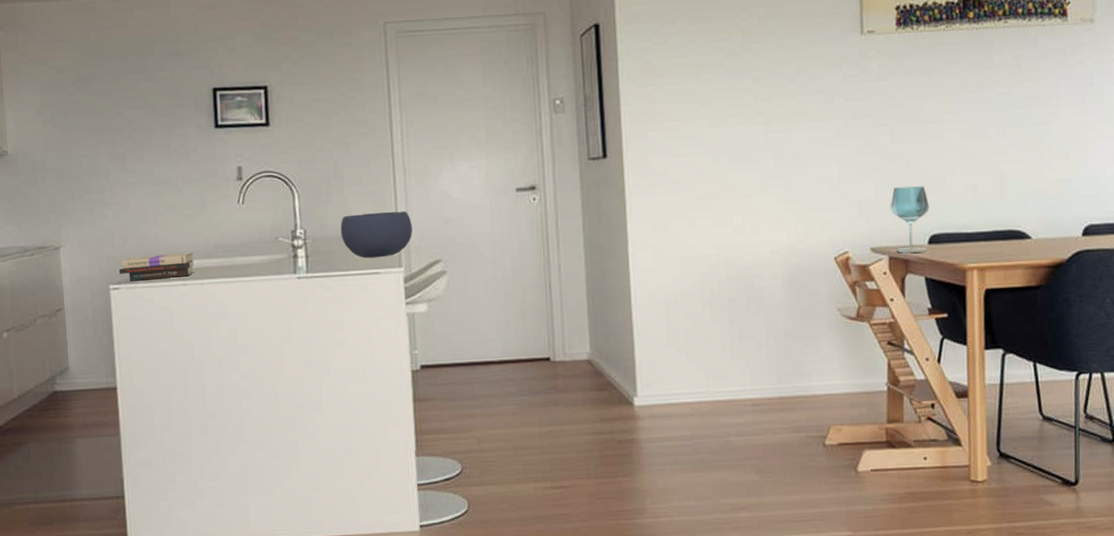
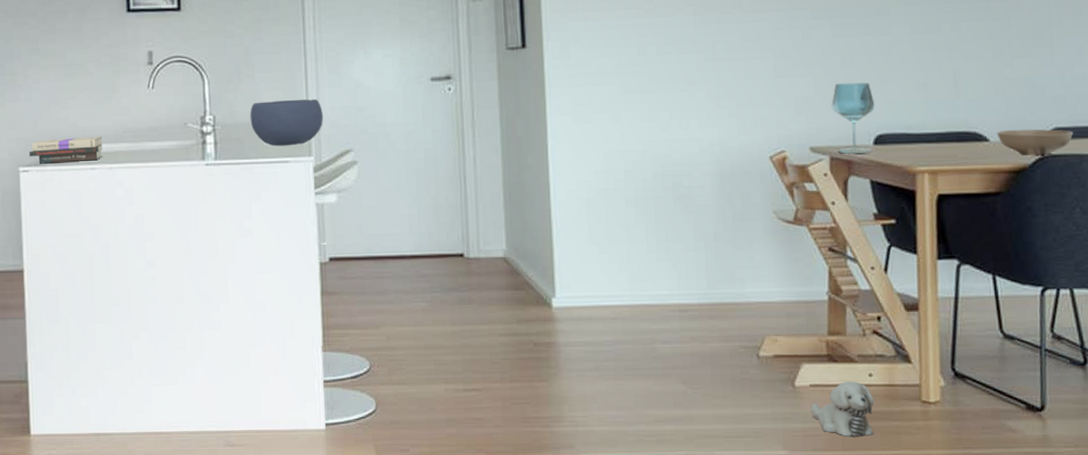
plush toy: none [871,464,929,517] -> present [810,380,875,438]
bowl: none [1037,226,1105,251] -> present [996,129,1073,155]

